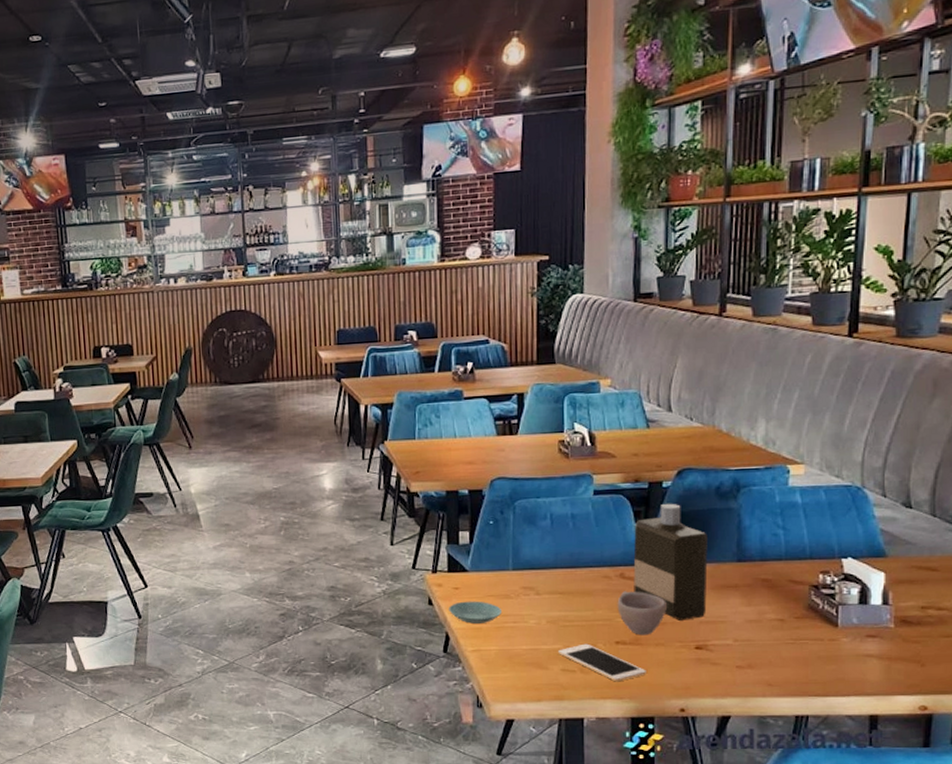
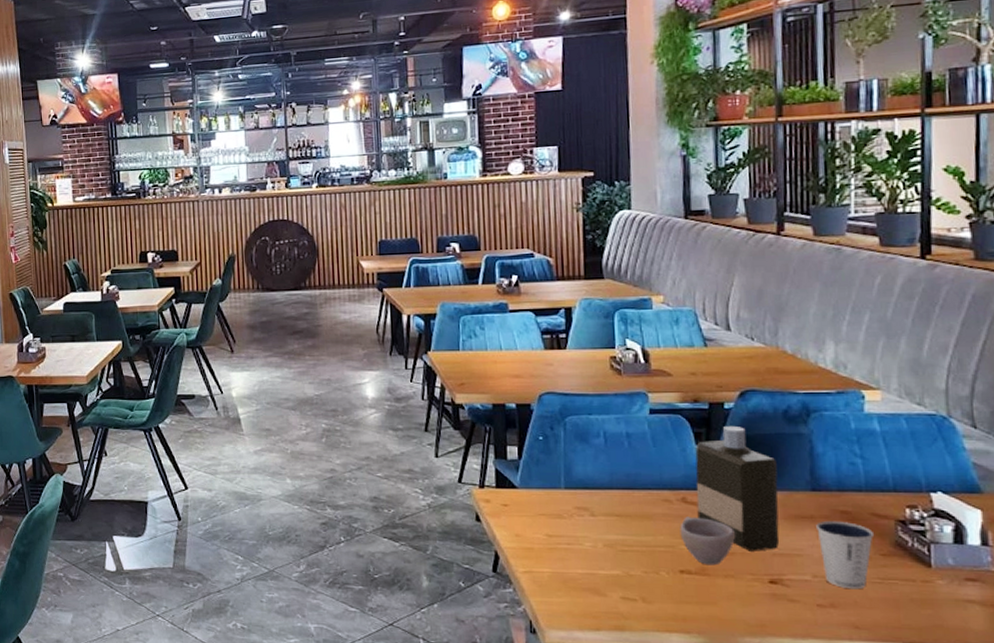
saucer: present [449,601,503,624] -> none [497,519,555,543]
cell phone: present [557,643,646,682] -> none [616,570,716,615]
dixie cup: none [740,588,789,651] -> present [816,520,873,590]

